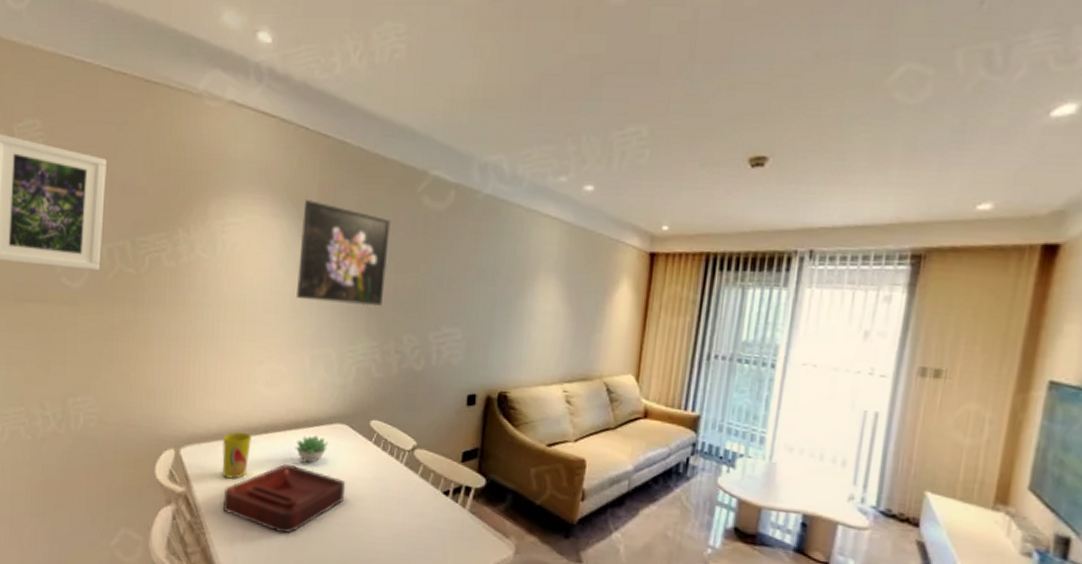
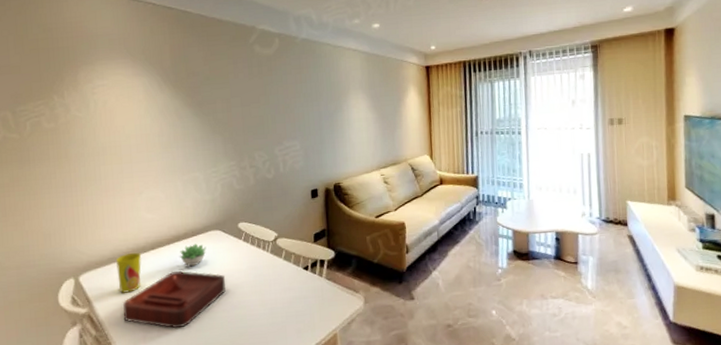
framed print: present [297,200,391,307] -> none [160,59,235,138]

